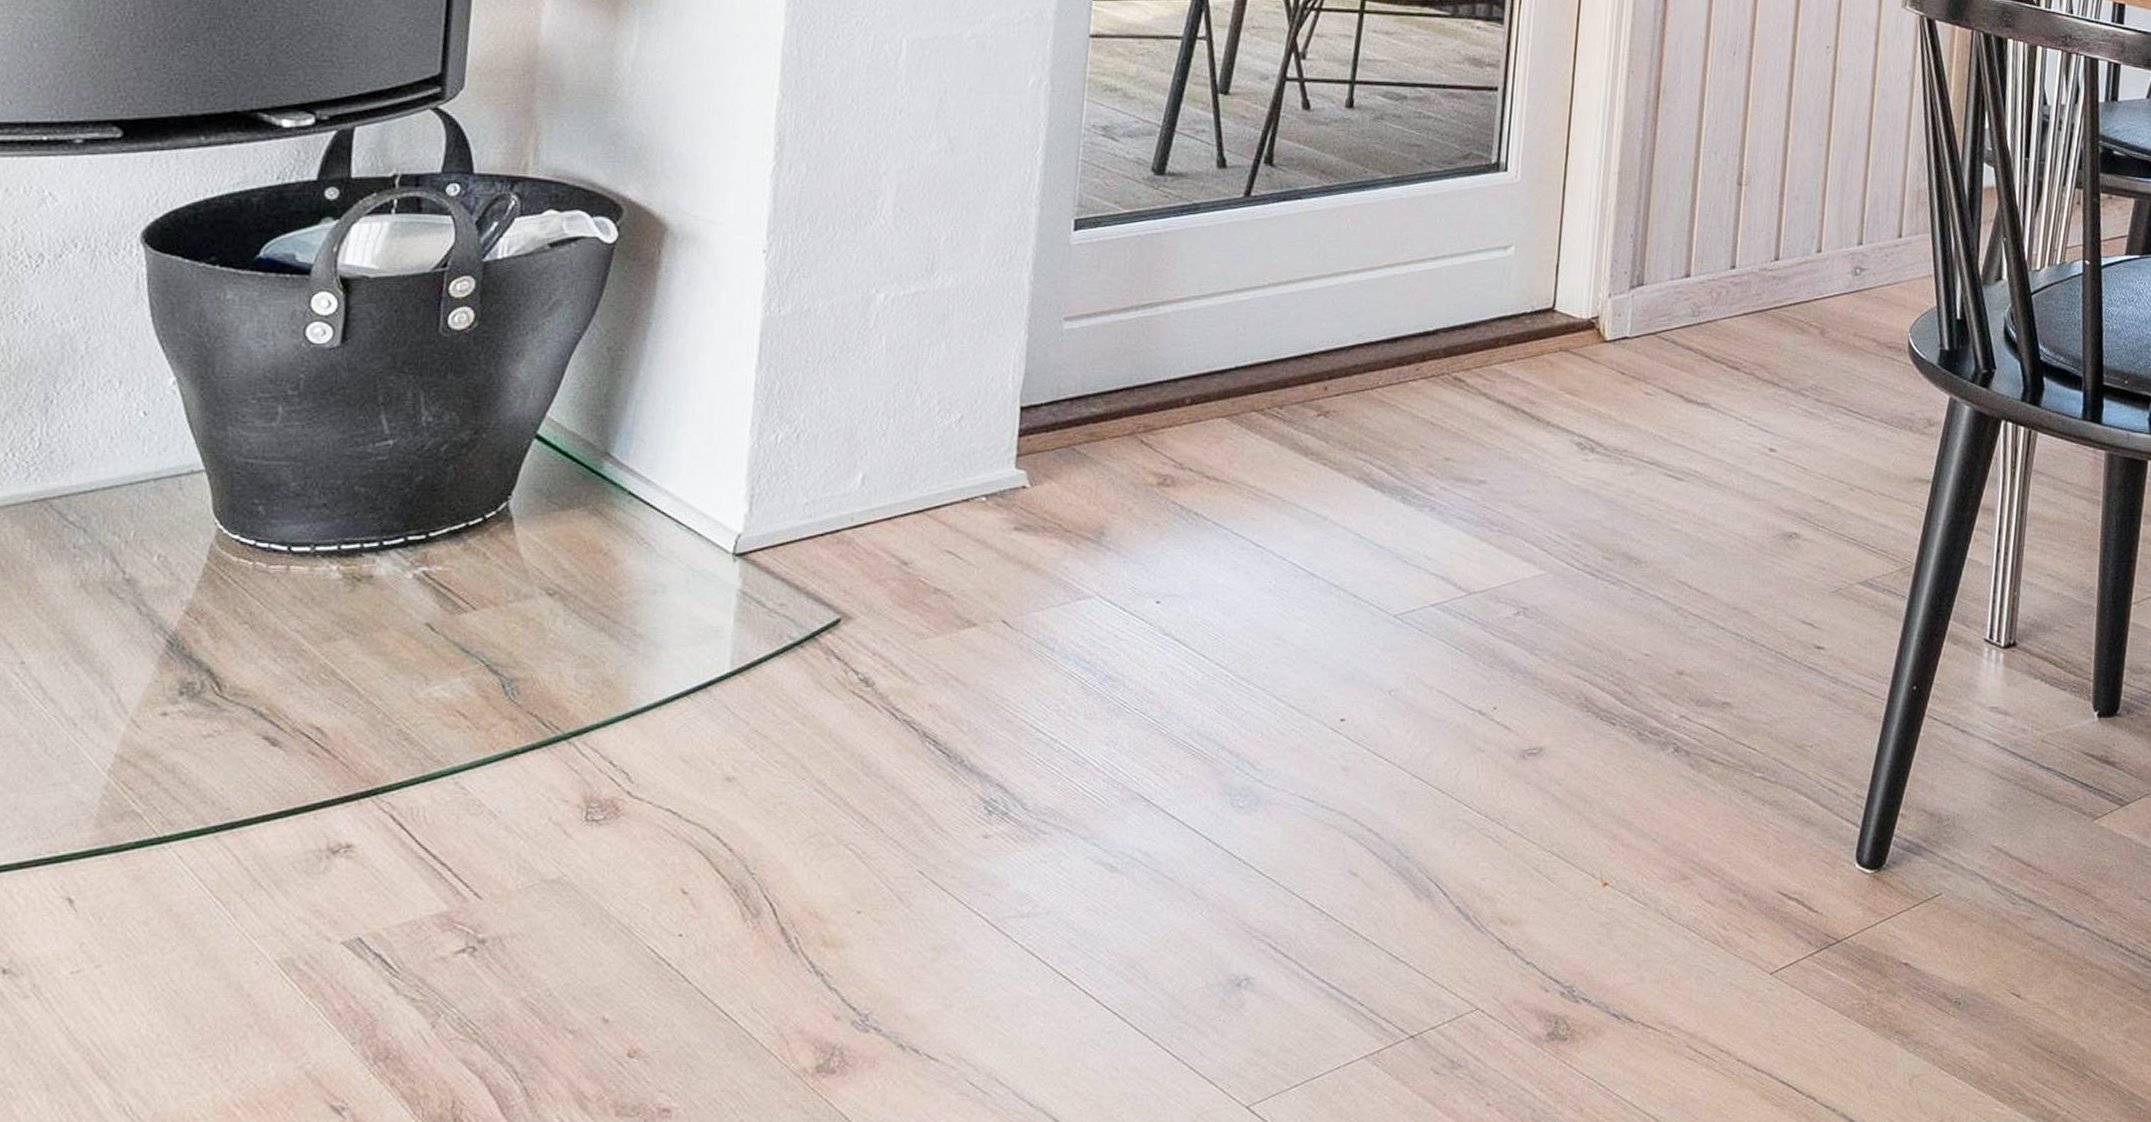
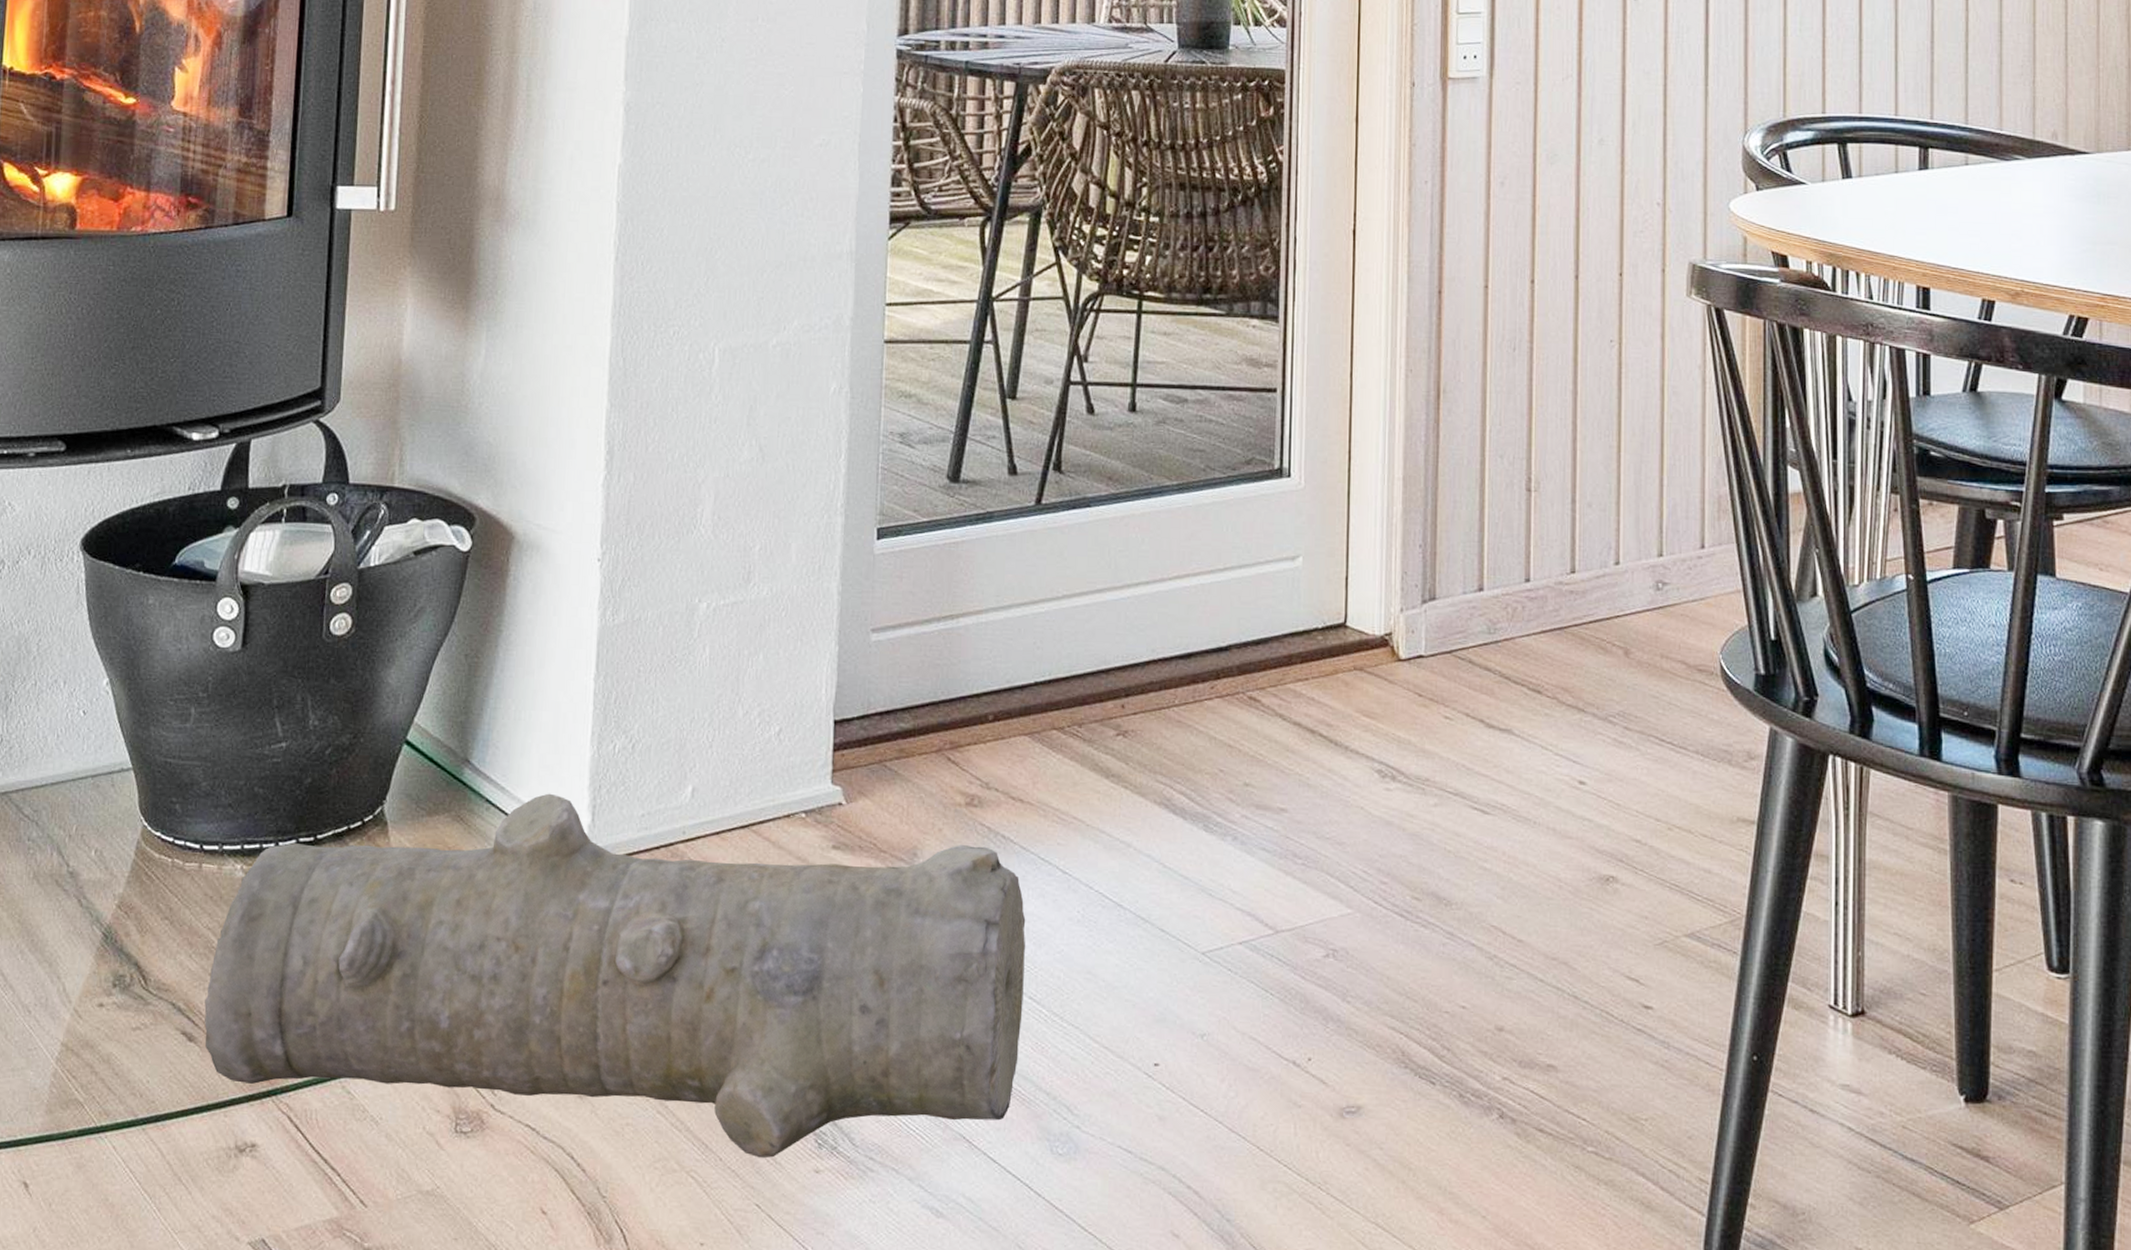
decorative log: none [291,484,1216,828] -> present [204,793,1026,1158]

